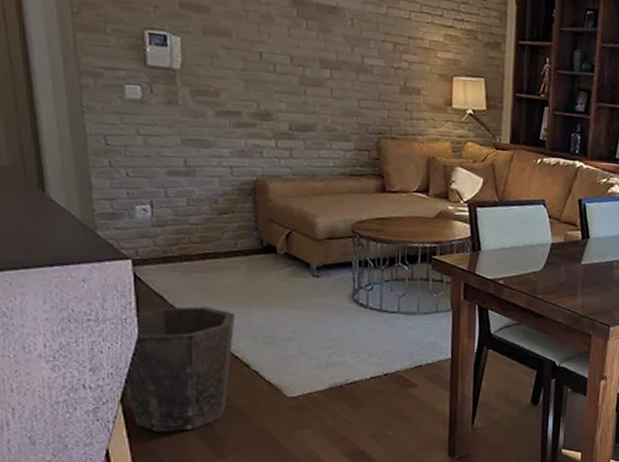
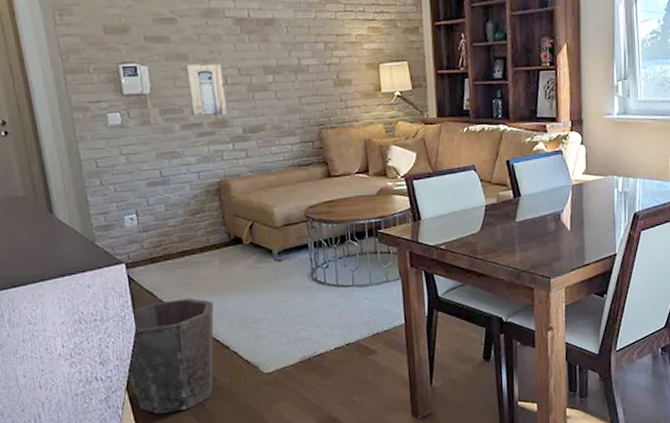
wall art: none [226,43,272,106] -> present [184,63,227,117]

